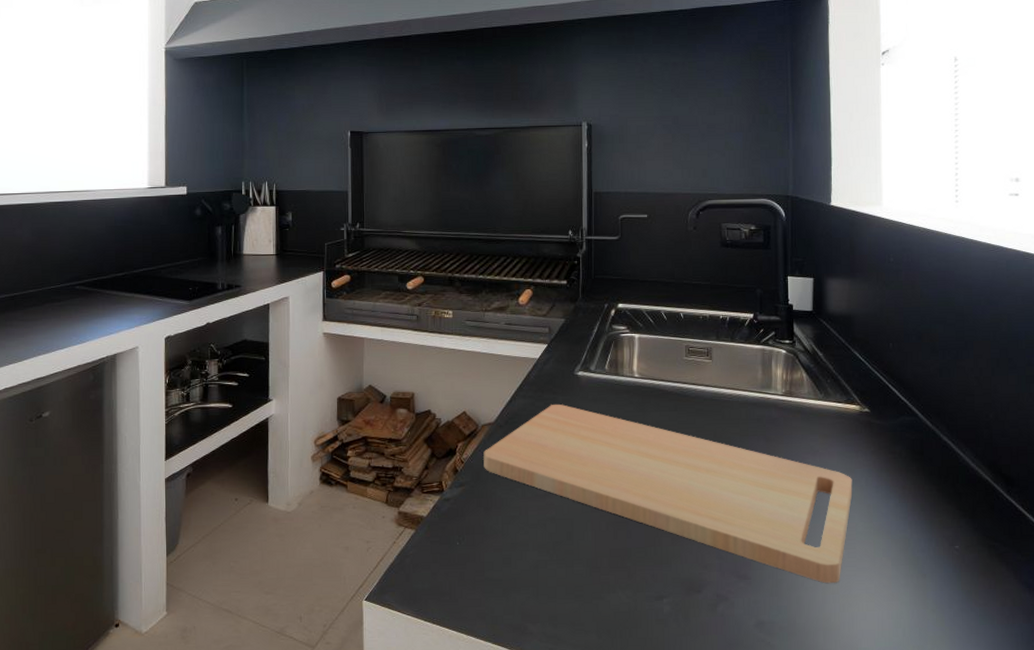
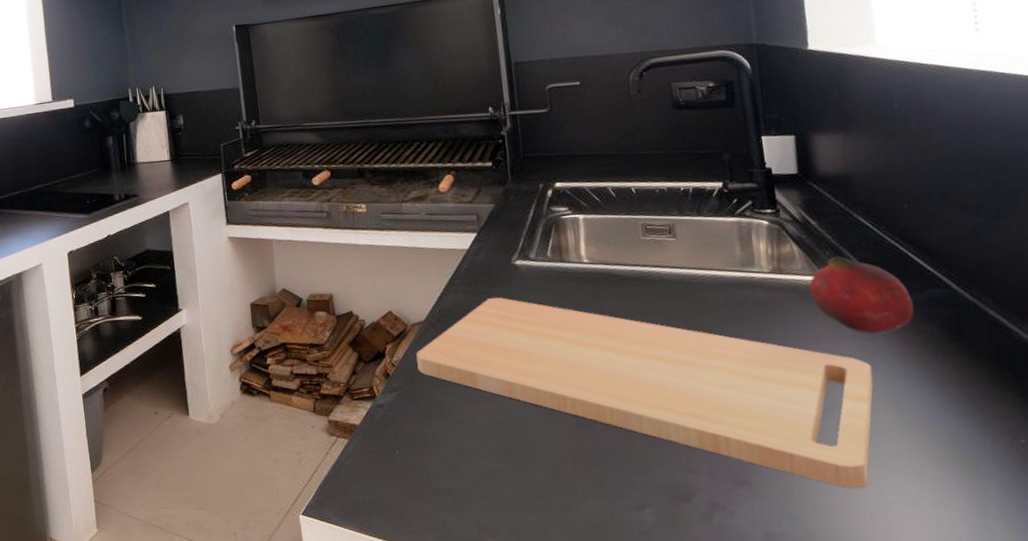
fruit: none [812,385,888,451] -> present [809,256,914,333]

